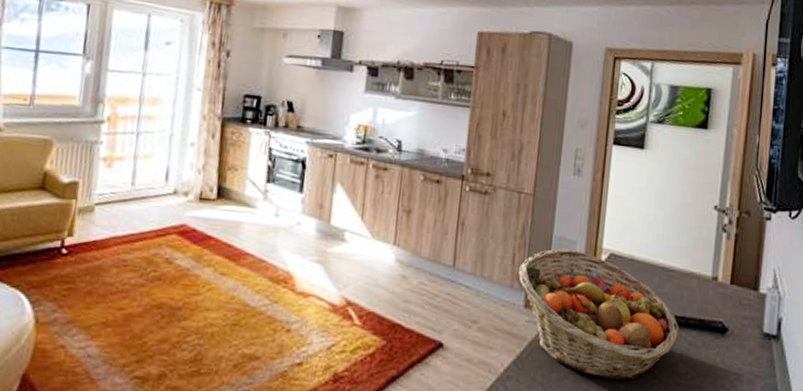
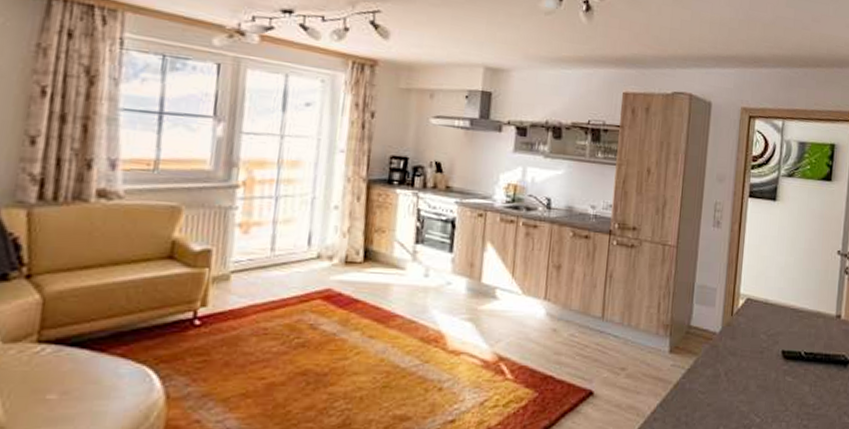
fruit basket: present [518,248,679,380] -> none [664,296,808,415]

